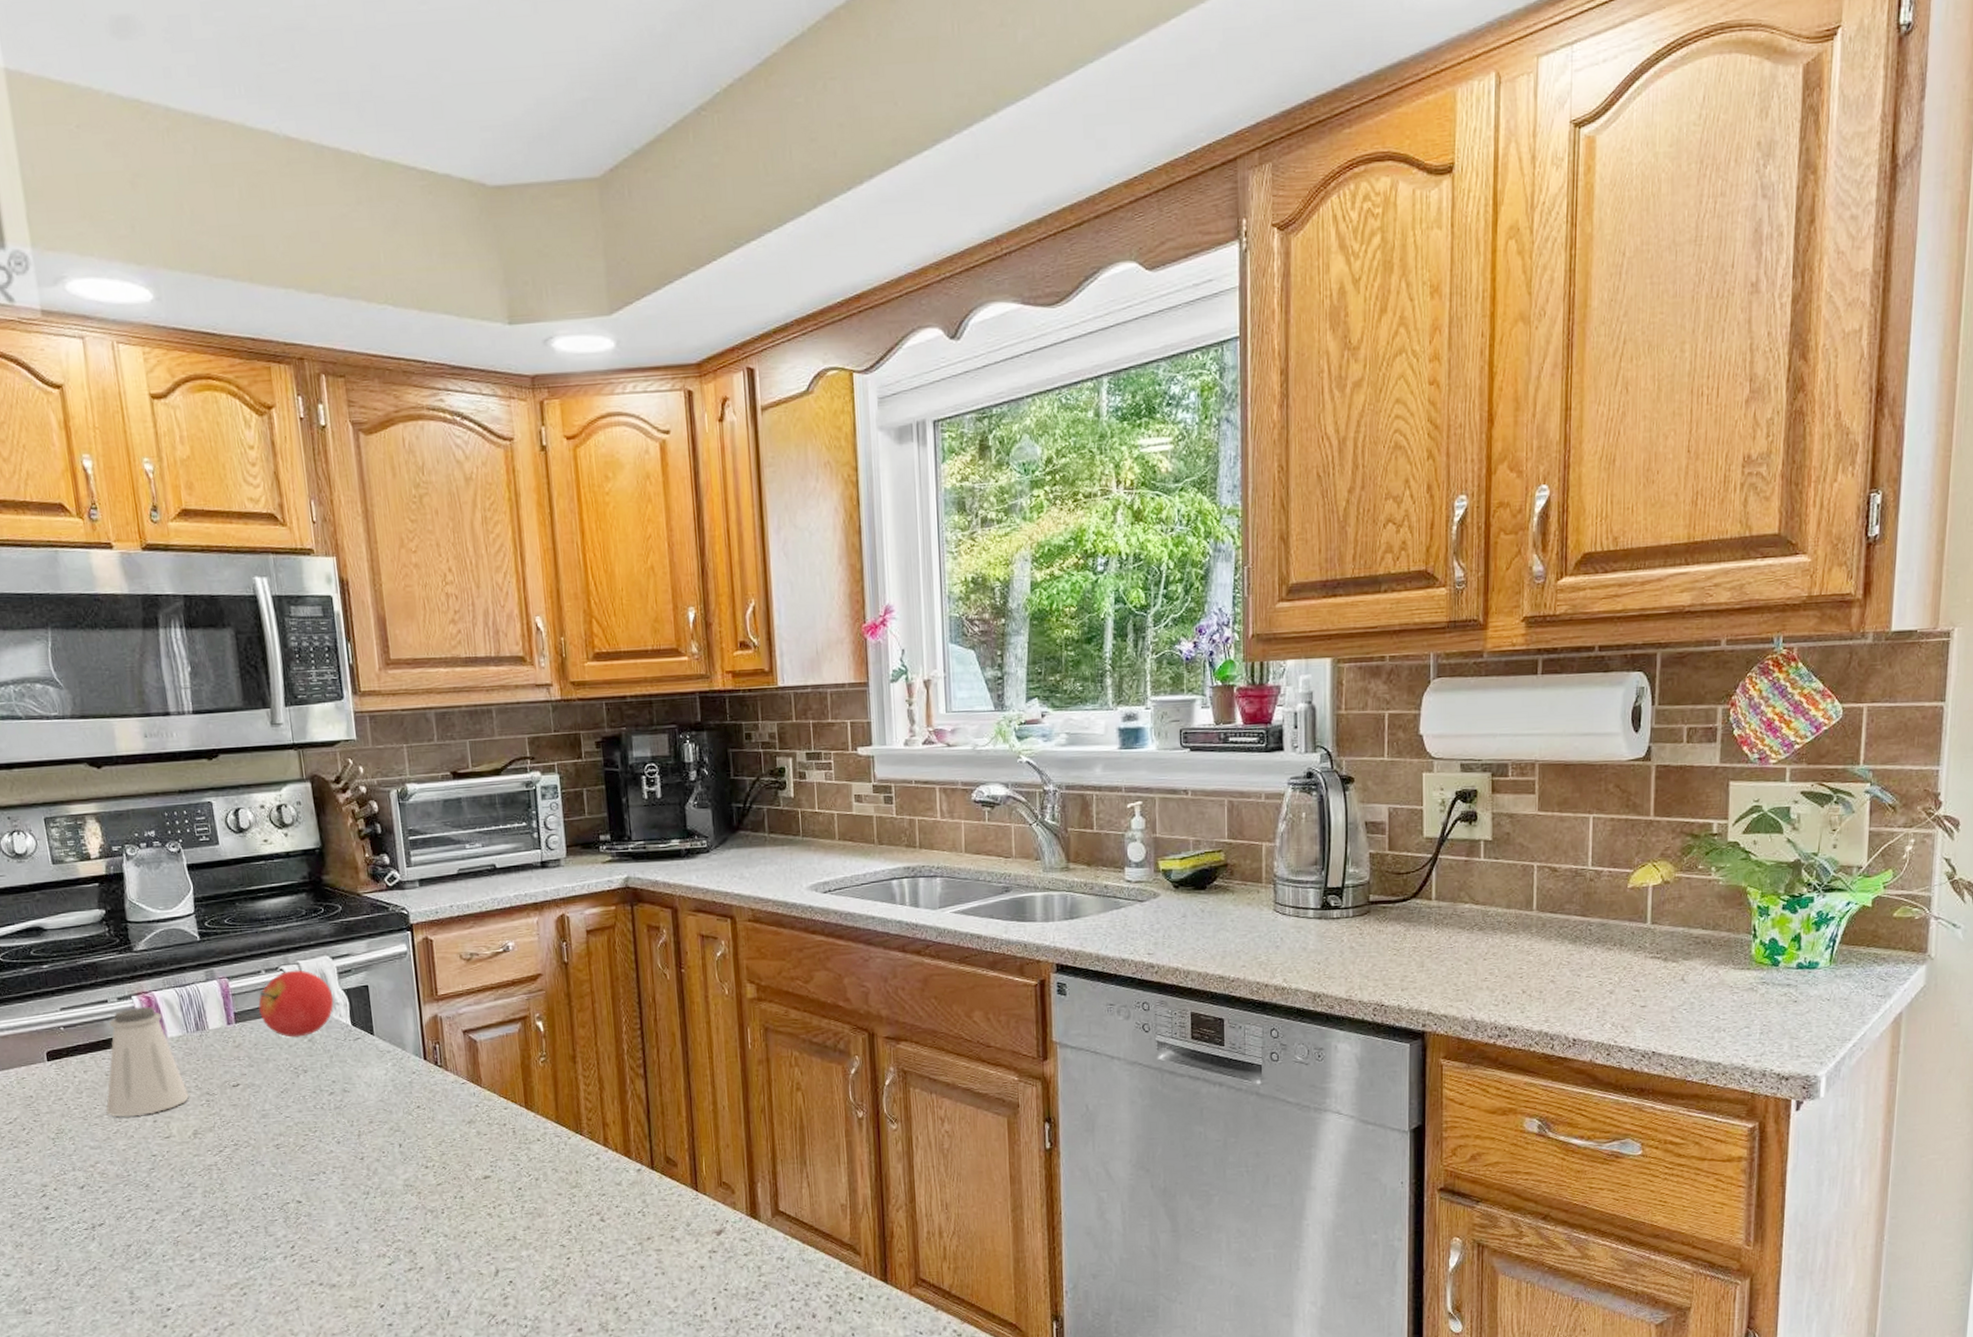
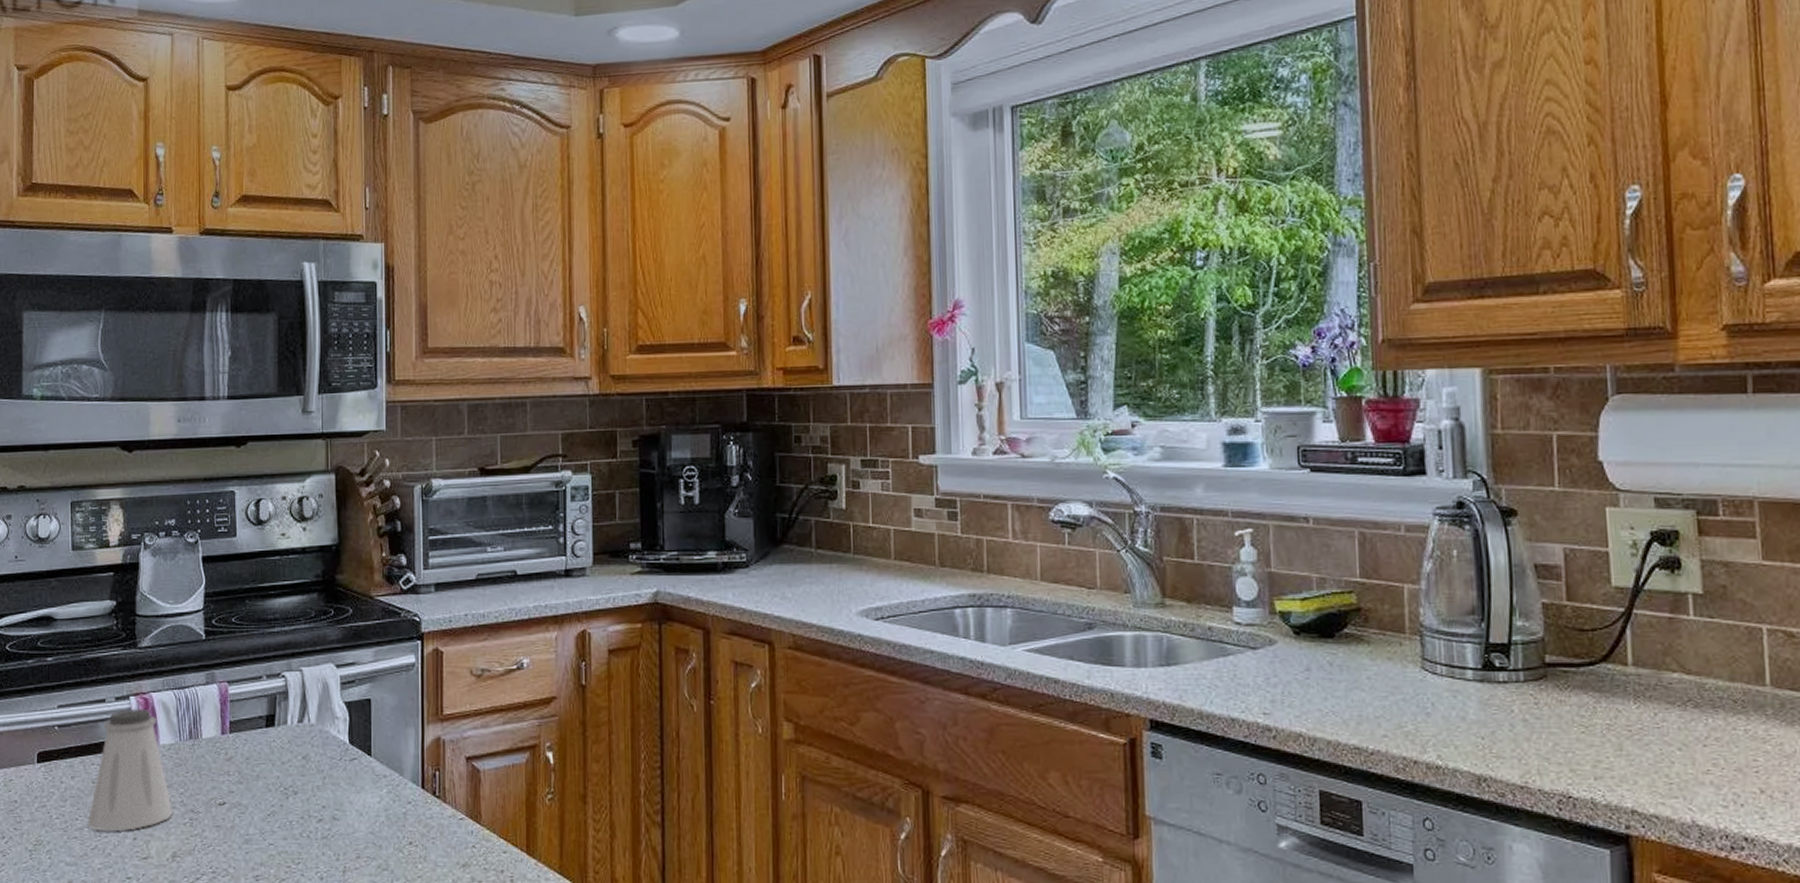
fruit: present [258,970,334,1038] -> none [256,677,334,753]

